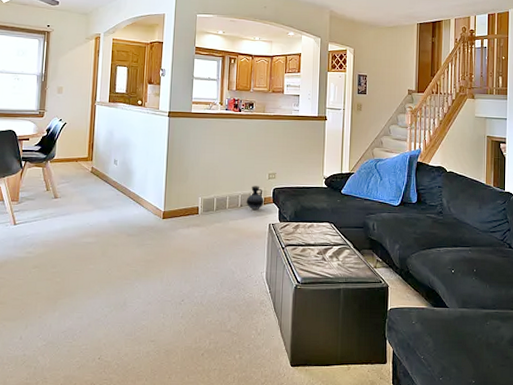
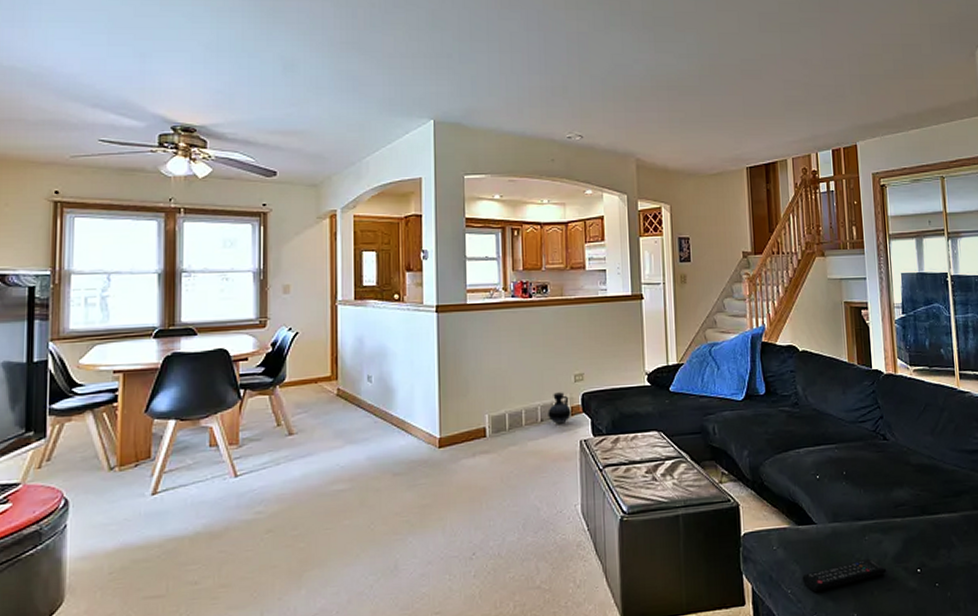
remote control: none [433,339,502,360] -> present [802,558,887,592]

